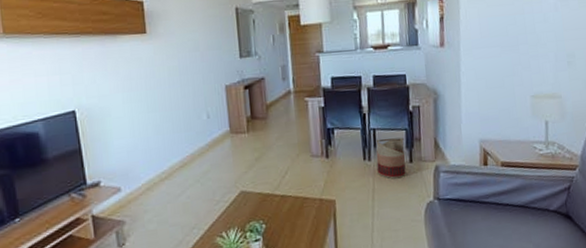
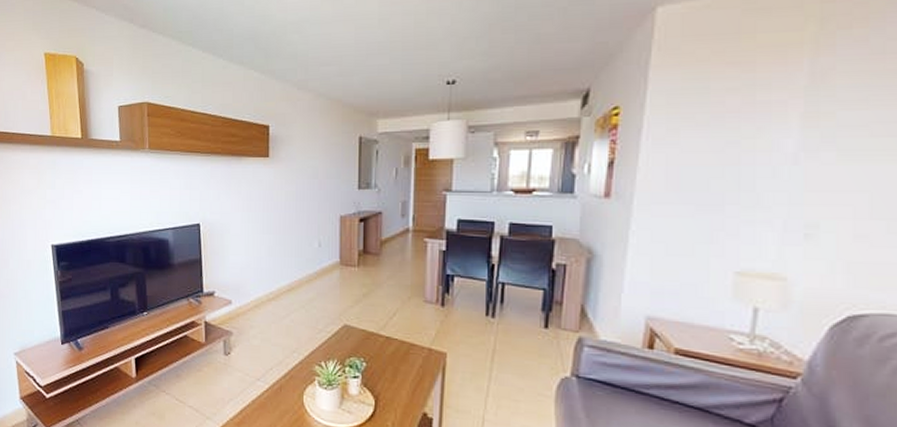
basket: present [376,137,406,179] -> none [502,295,540,344]

